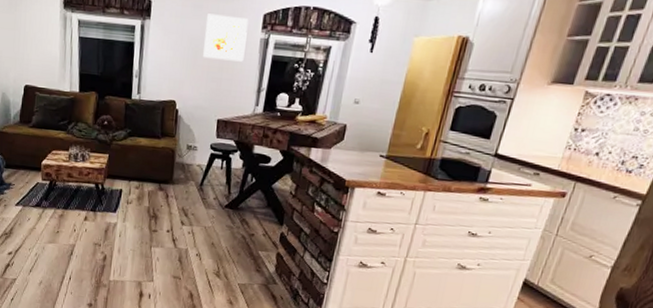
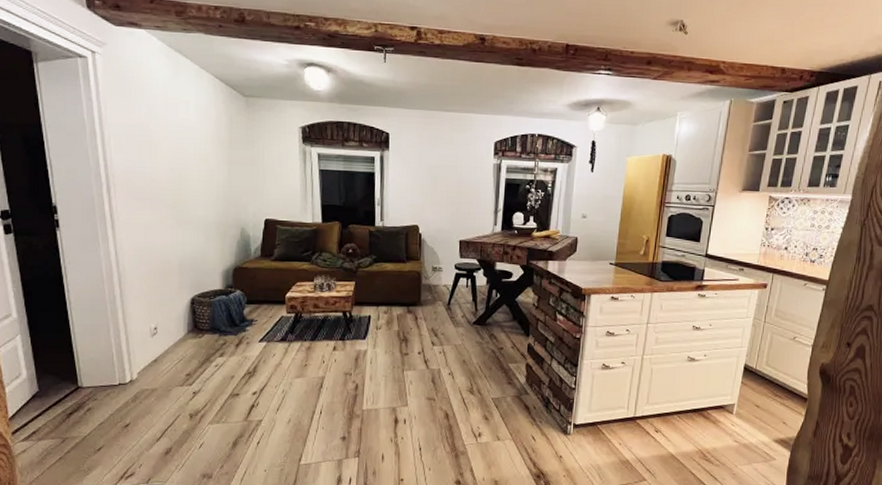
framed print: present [203,13,249,62] -> none [442,143,481,186]

